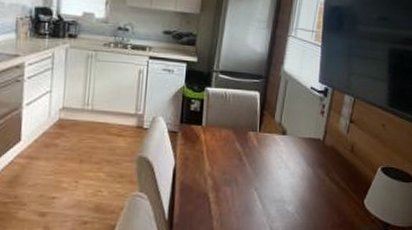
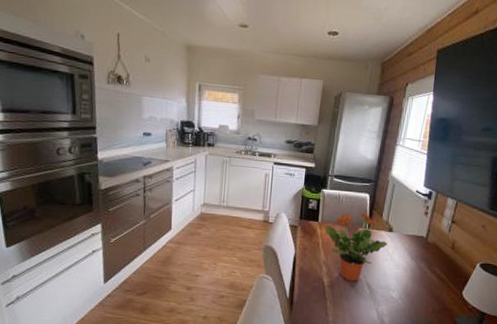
potted plant: none [209,113,281,196] -> present [324,212,388,282]

